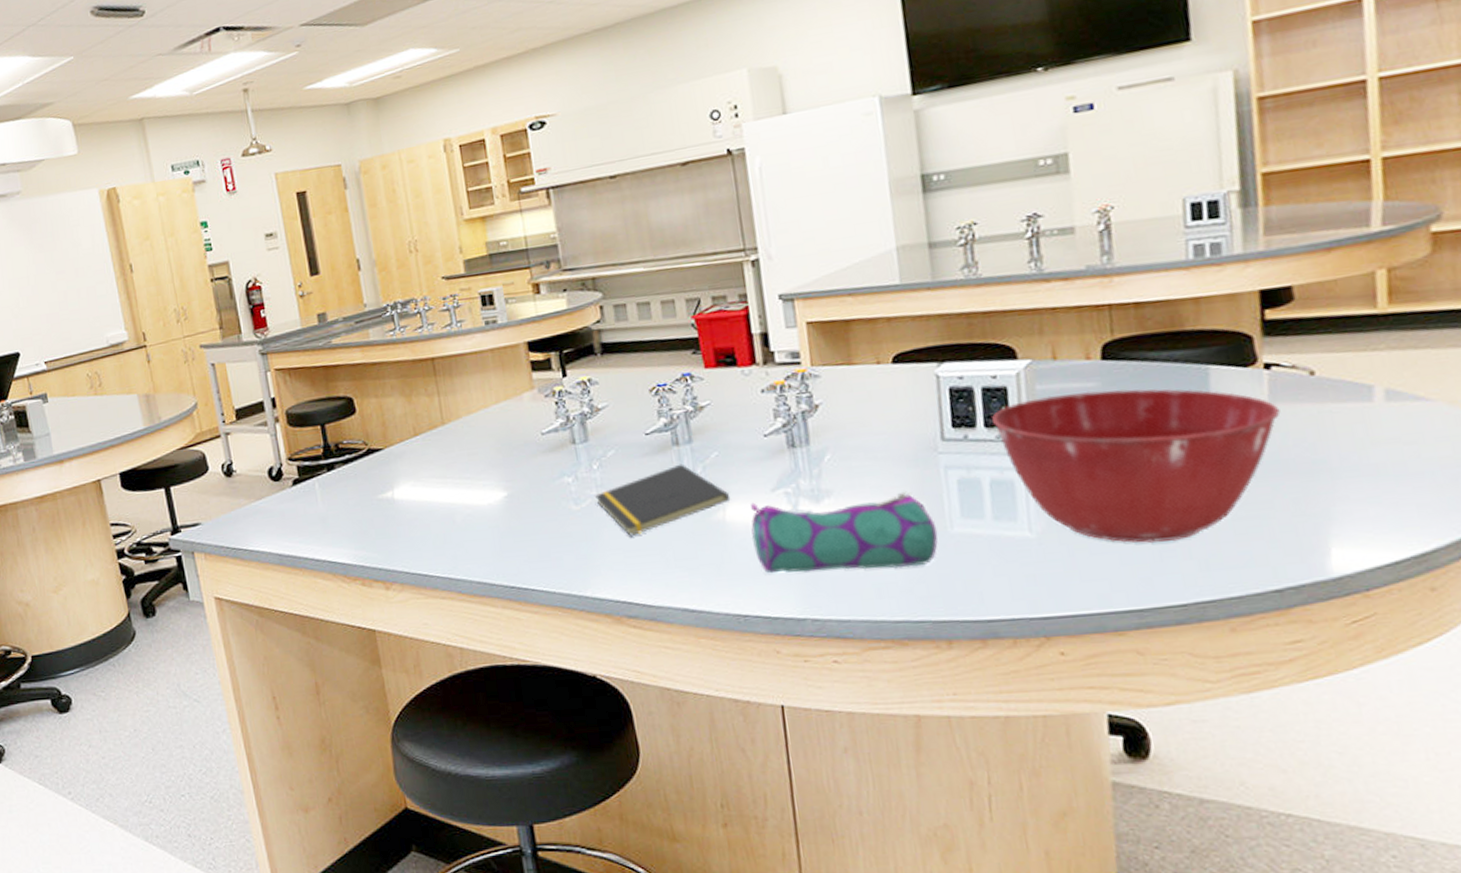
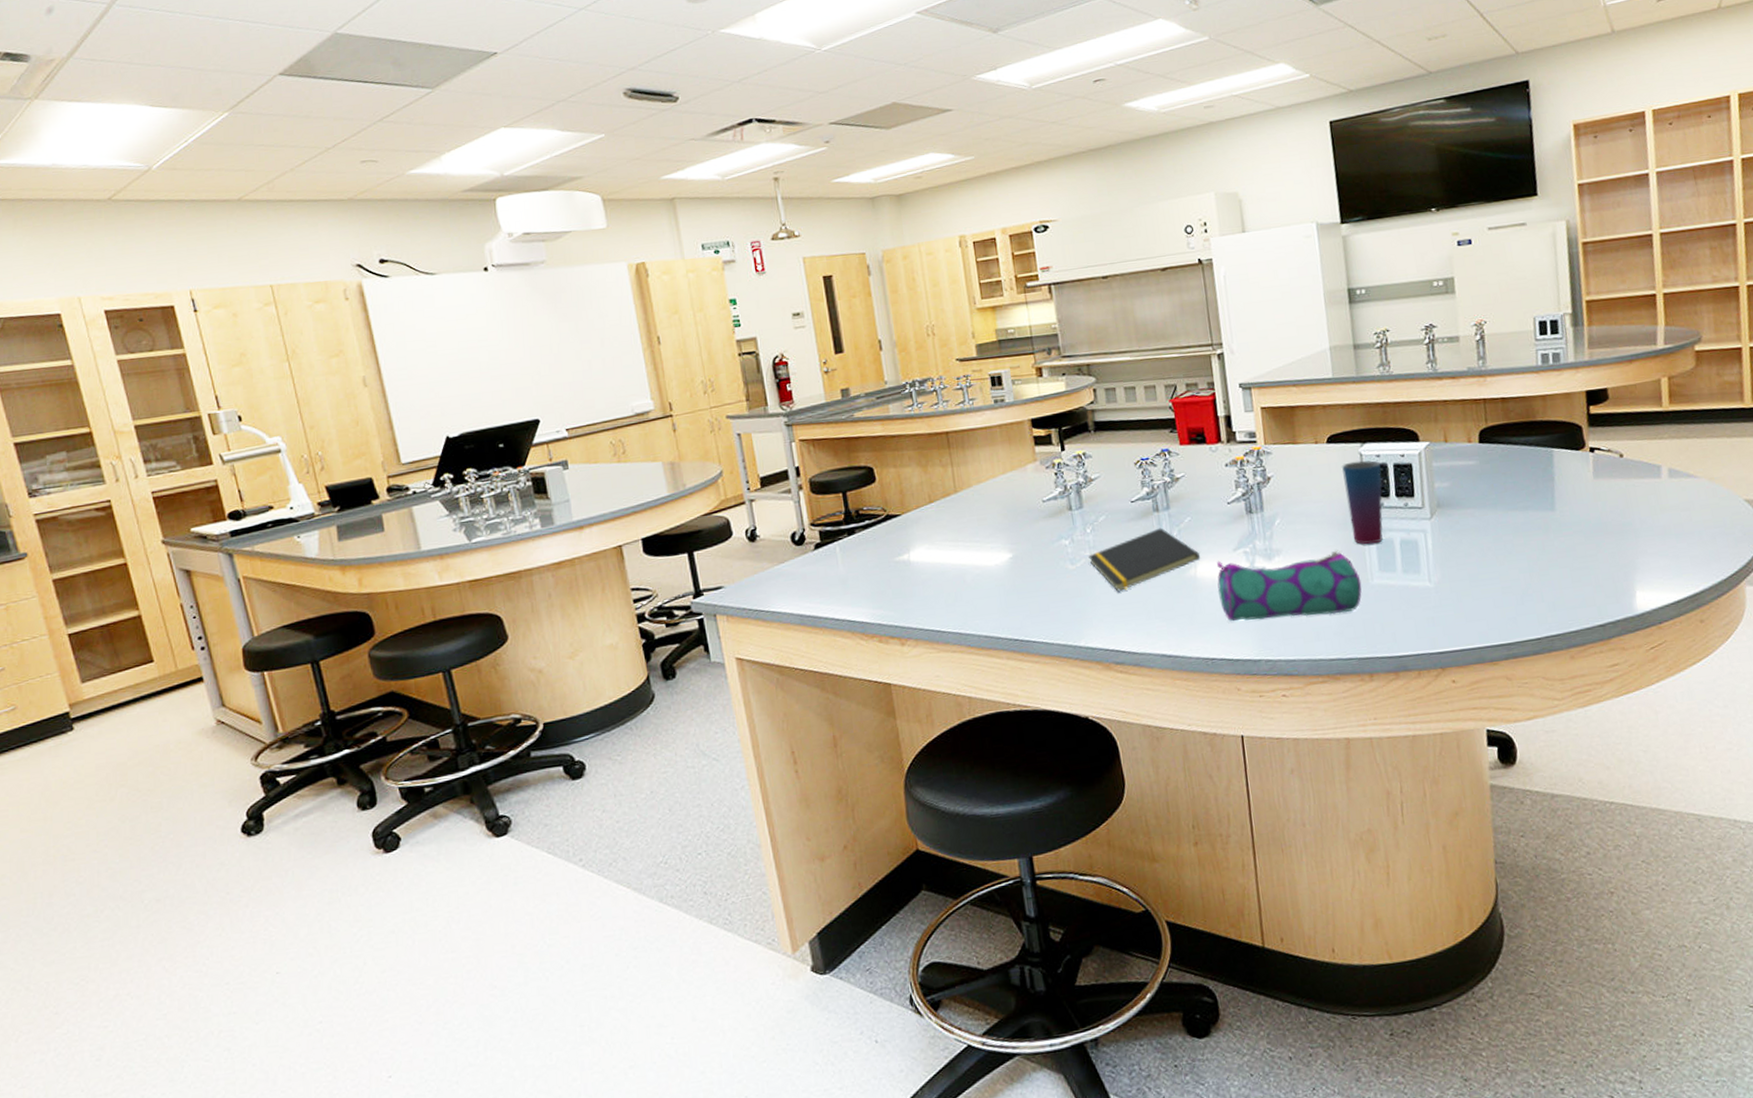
cup: none [912,383,967,485] -> present [1342,460,1383,545]
mixing bowl: present [992,389,1281,543] -> none [1401,466,1601,590]

